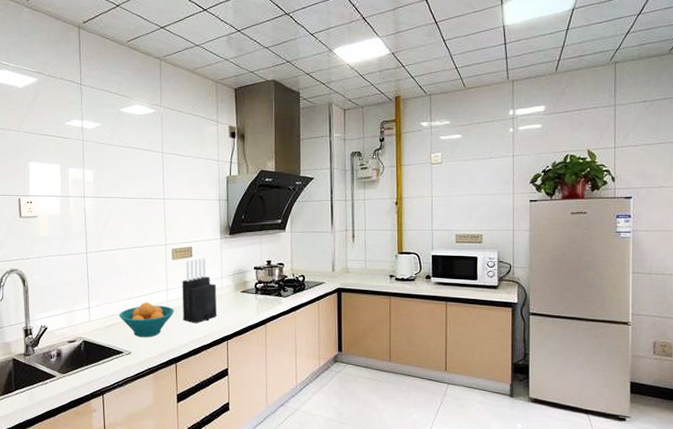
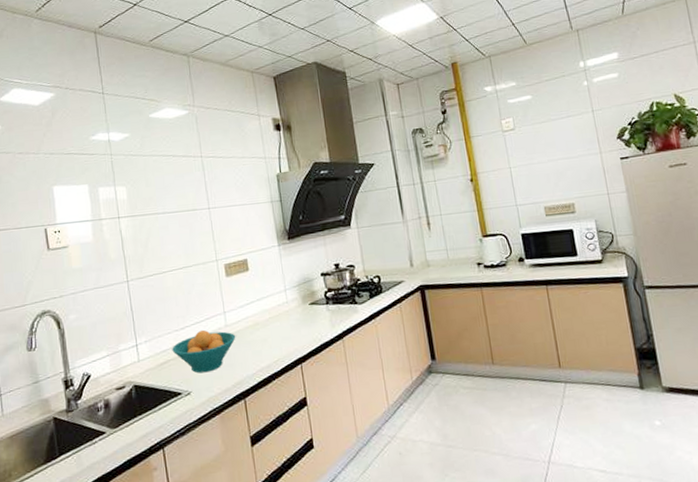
knife block: present [182,258,218,324] -> none [240,270,286,349]

